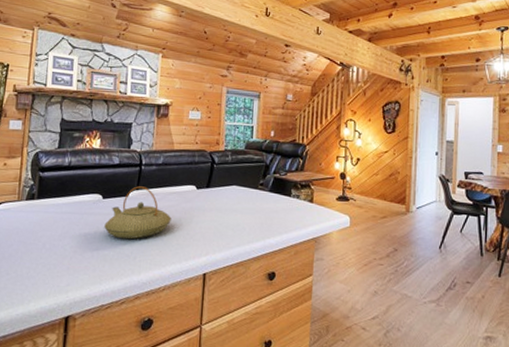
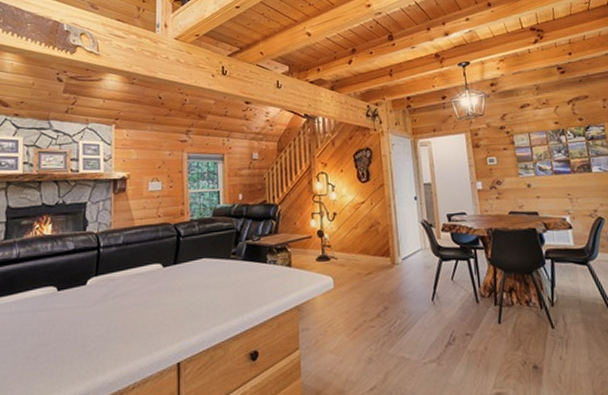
teapot: present [104,186,171,240] -> none [60,271,137,335]

